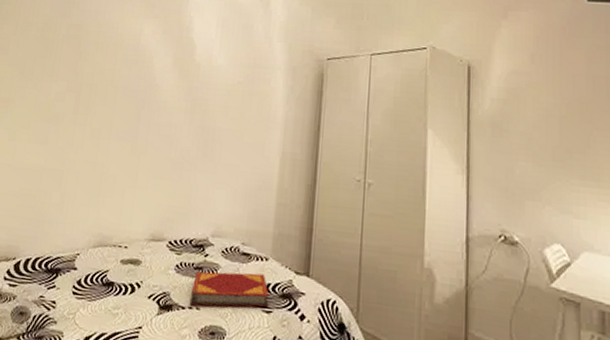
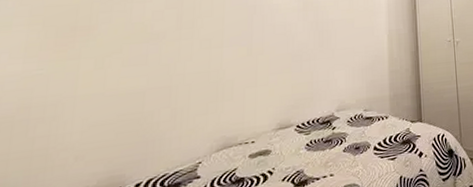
hardback book: present [189,271,270,308] -> none [323,130,393,175]

